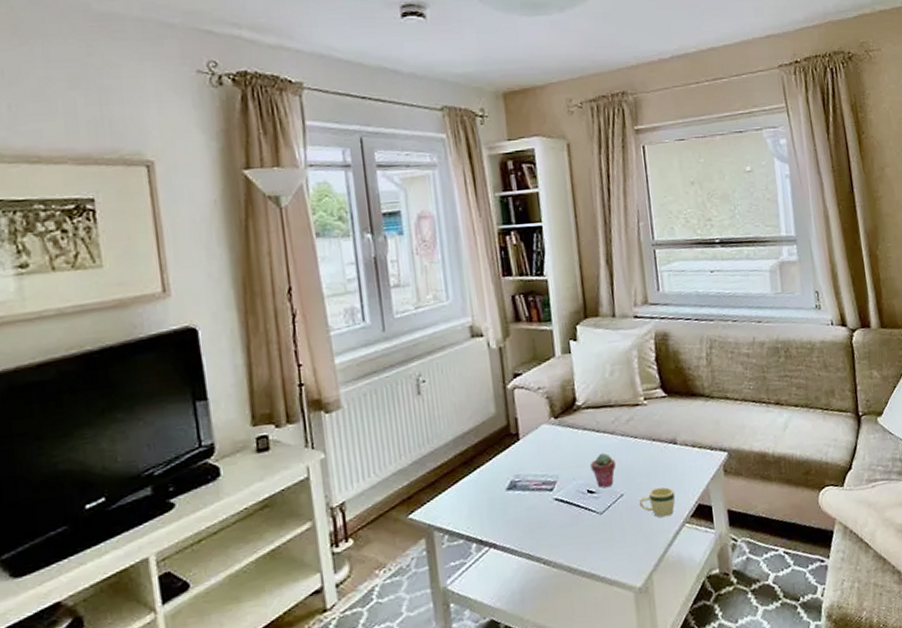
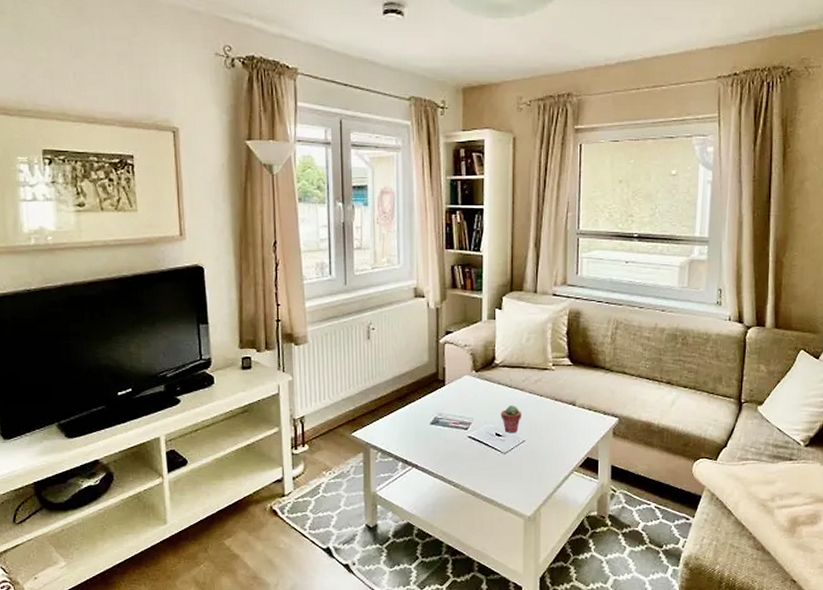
mug: present [639,487,676,518] -> none [537,439,569,464]

